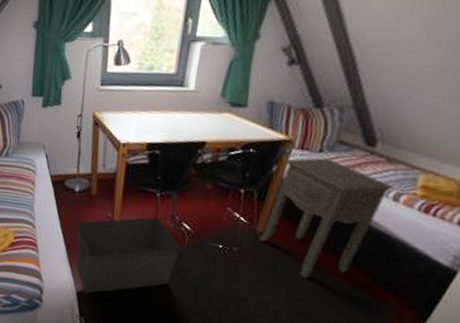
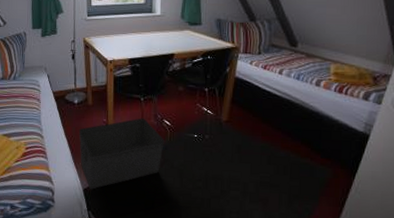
nightstand: present [259,157,394,279] -> none [224,58,315,154]

